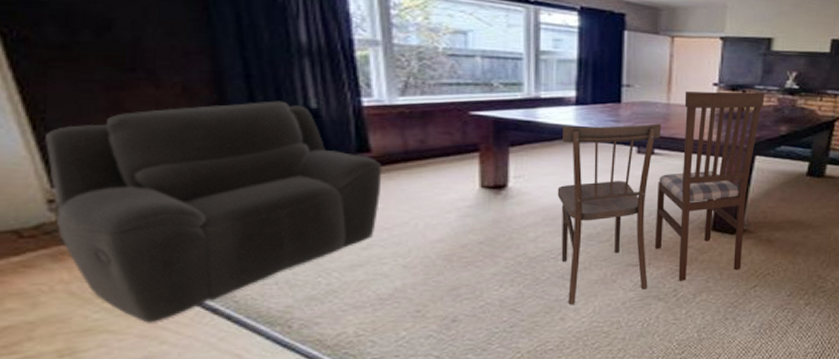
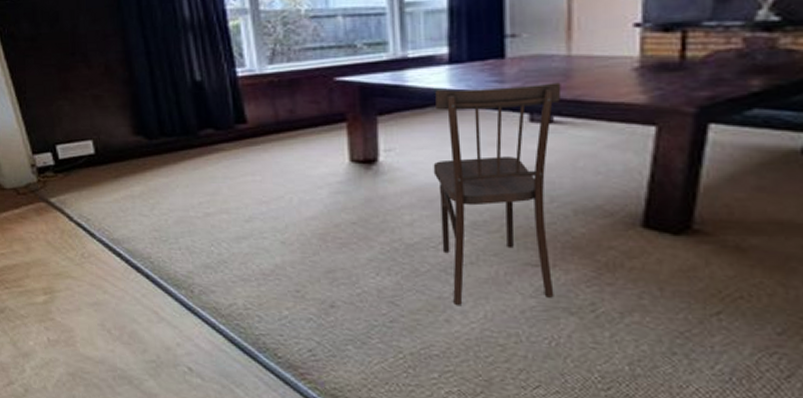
armchair: present [45,101,382,323] -> none [27,75,258,274]
dining chair: present [655,91,765,281] -> none [559,31,720,293]

